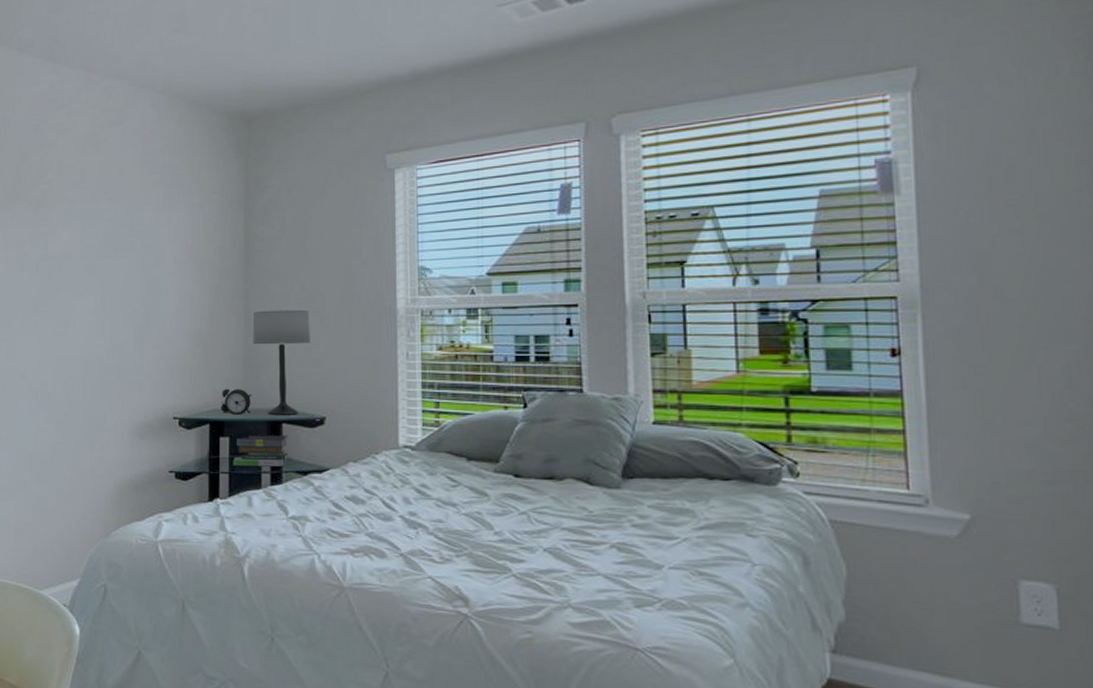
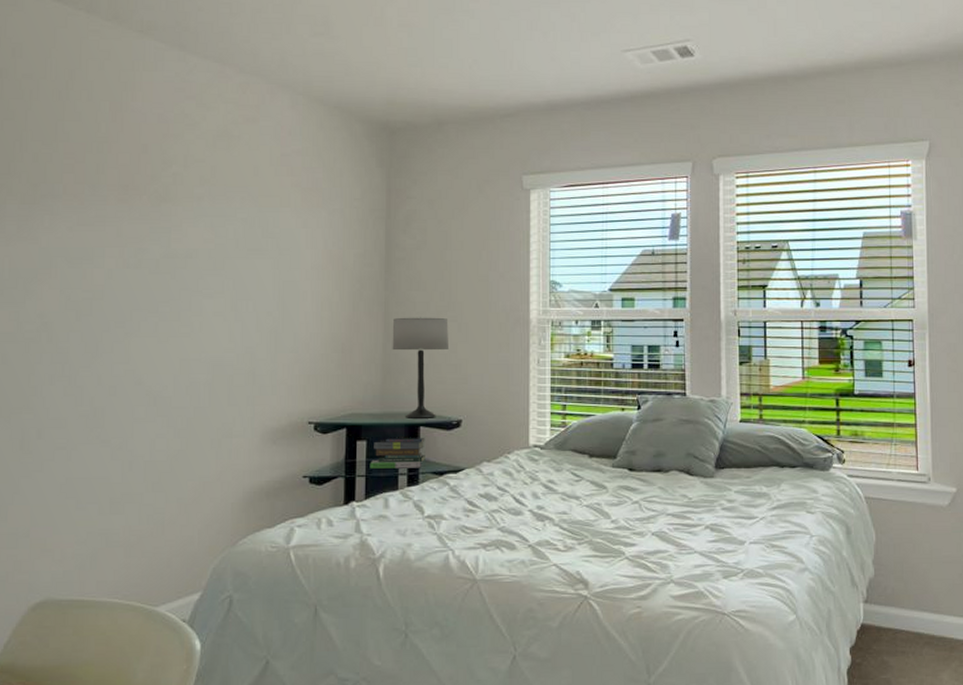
alarm clock: present [221,388,252,415] -> none [358,392,390,419]

